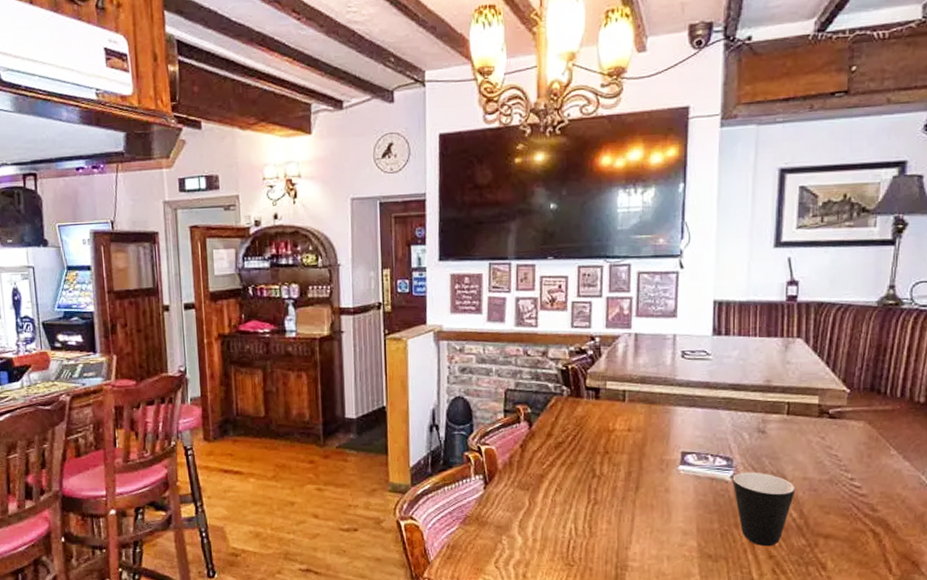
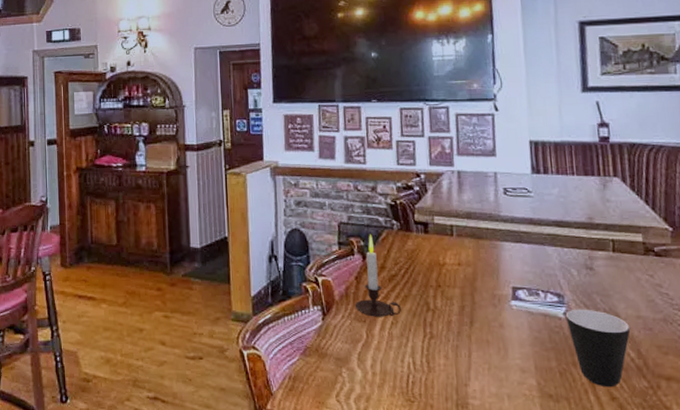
candle: none [518,401,566,485] -> present [354,234,401,317]

